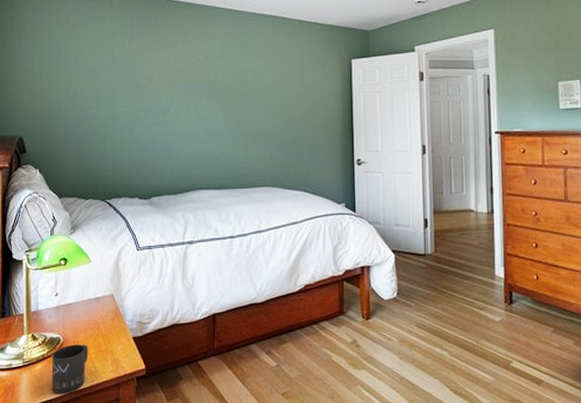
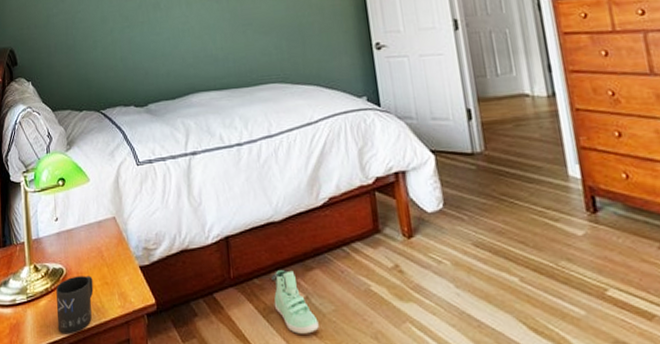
sneaker: none [249,343,286,394] -> present [271,270,319,334]

